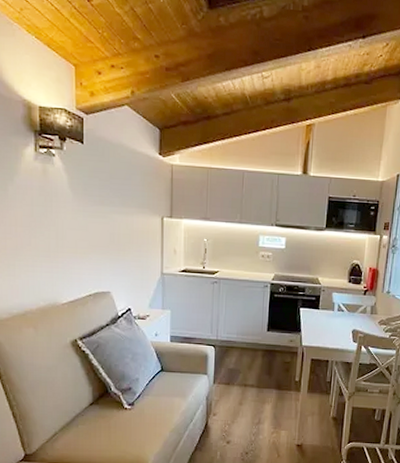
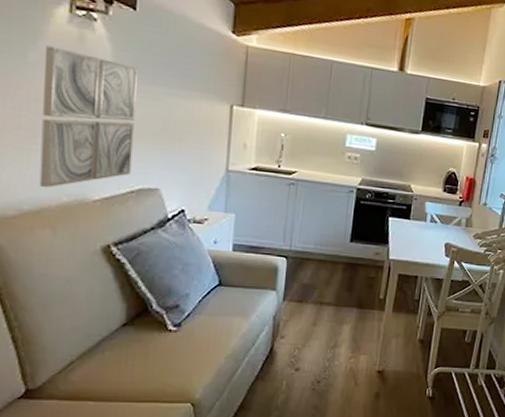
wall art: none [19,180,88,296] -> present [39,45,138,188]

